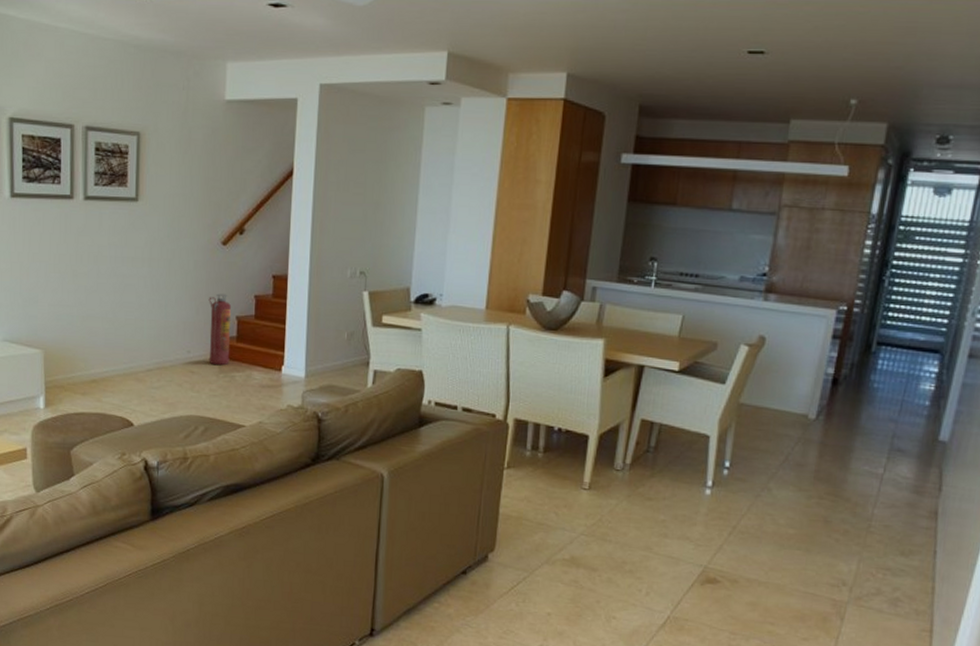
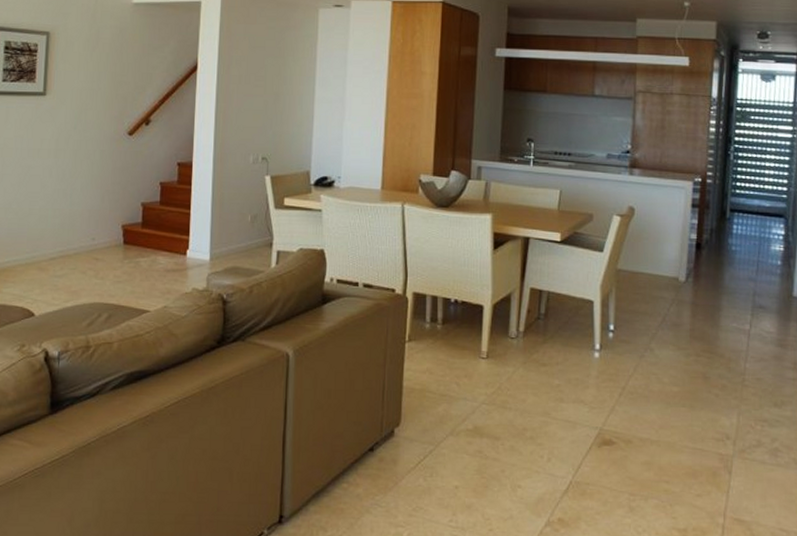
fire extinguisher: present [208,293,232,366] -> none [113,181,137,252]

